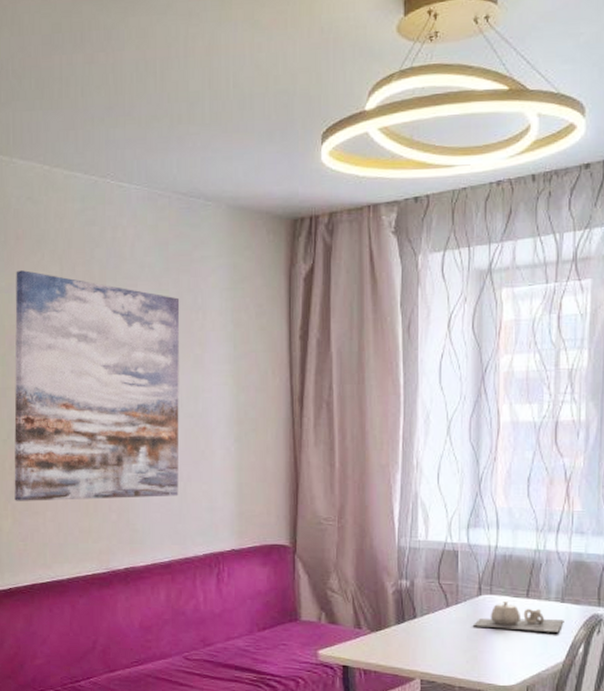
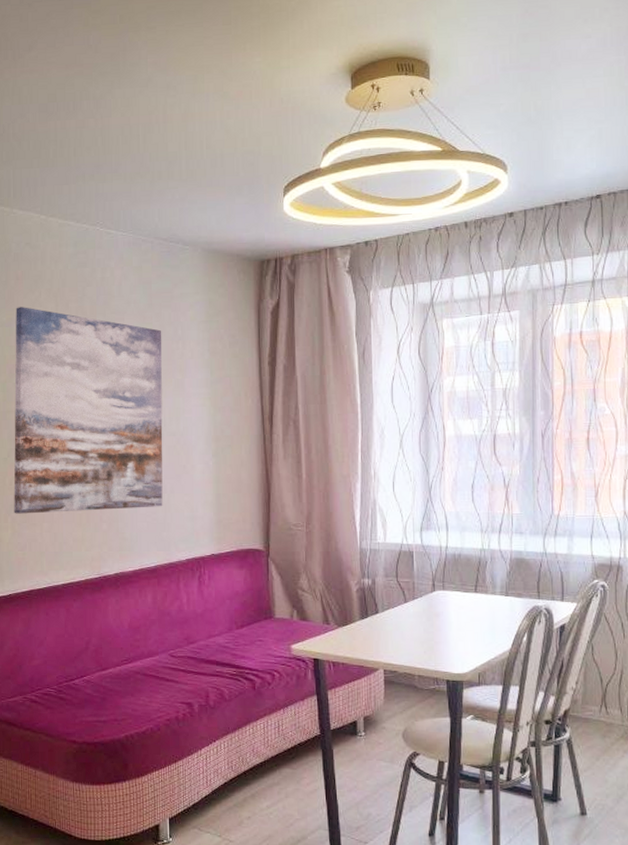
teapot: present [472,600,564,632] -> none [428,595,509,623]

